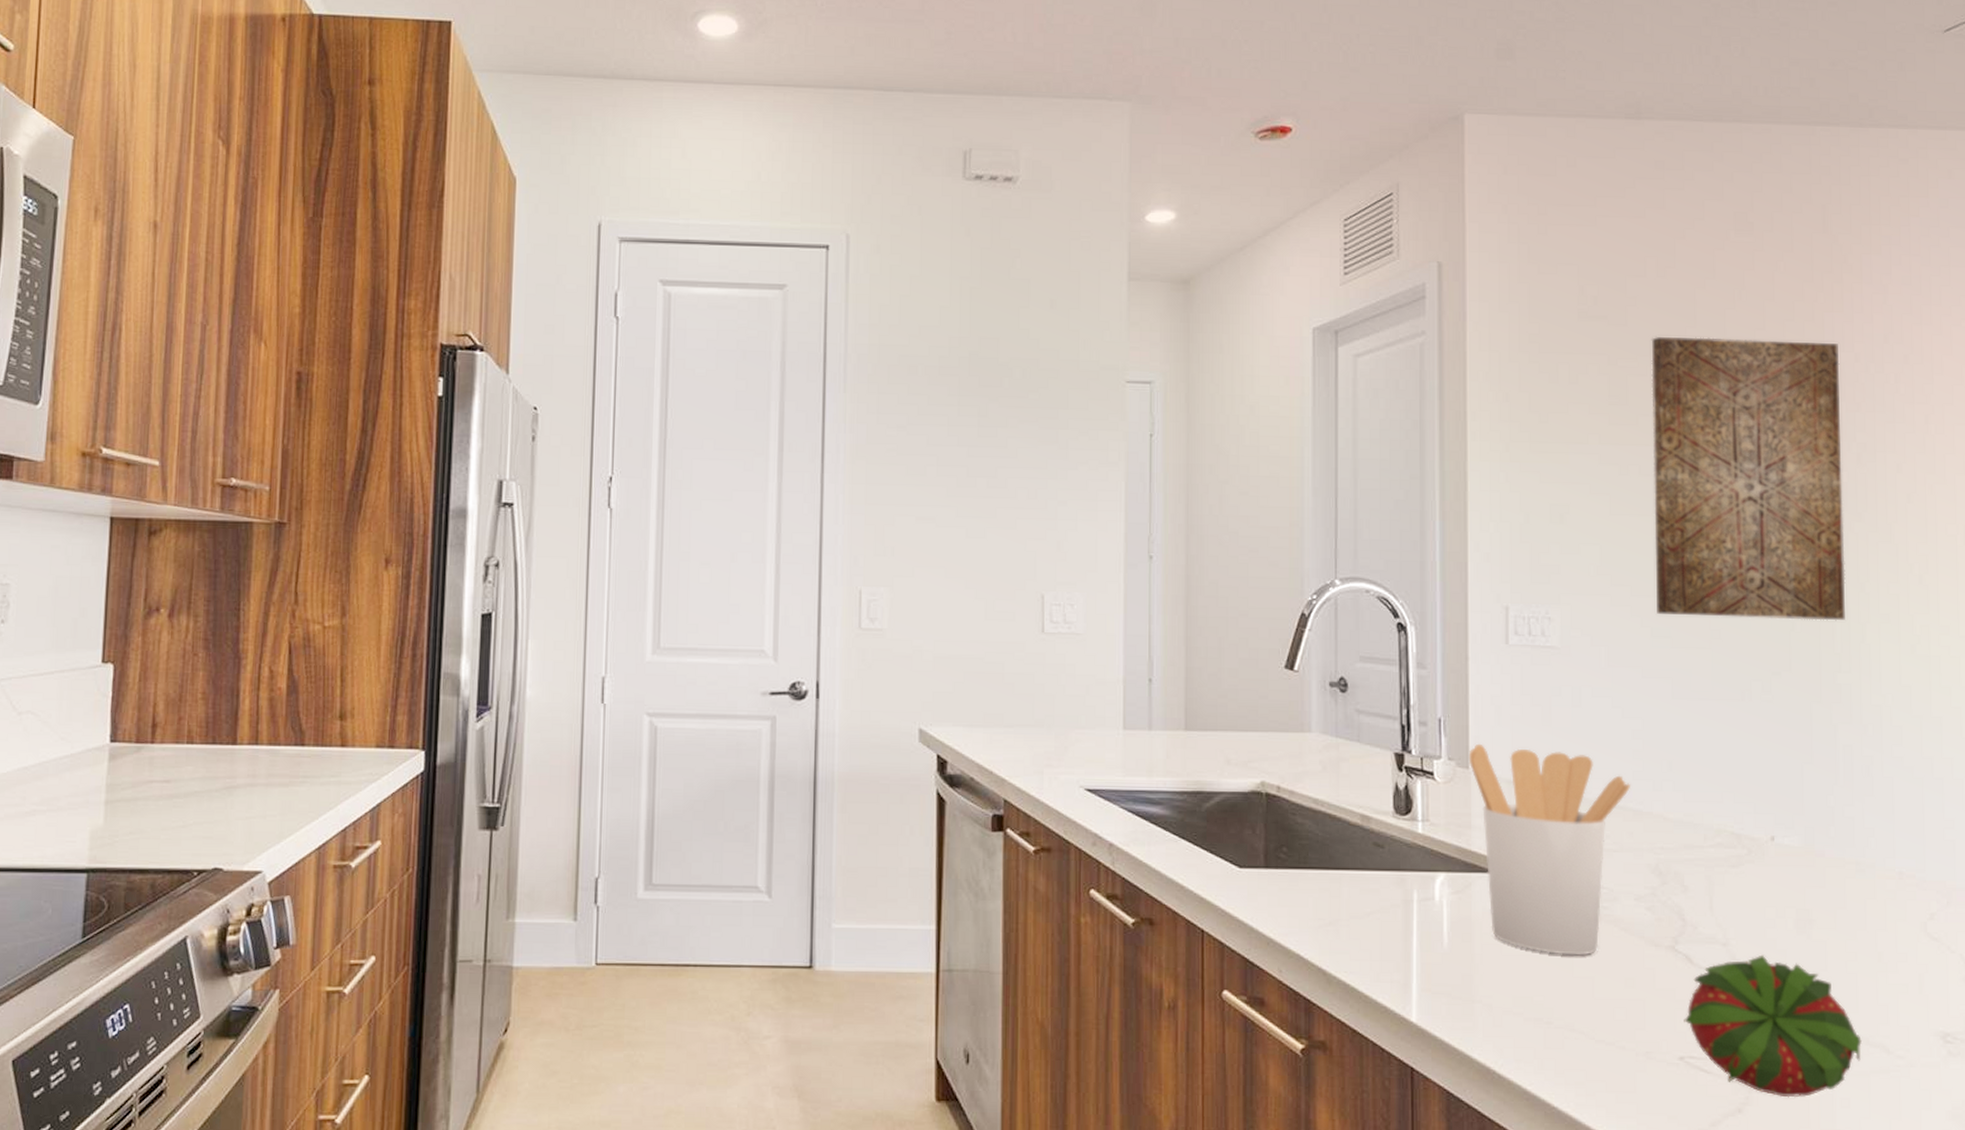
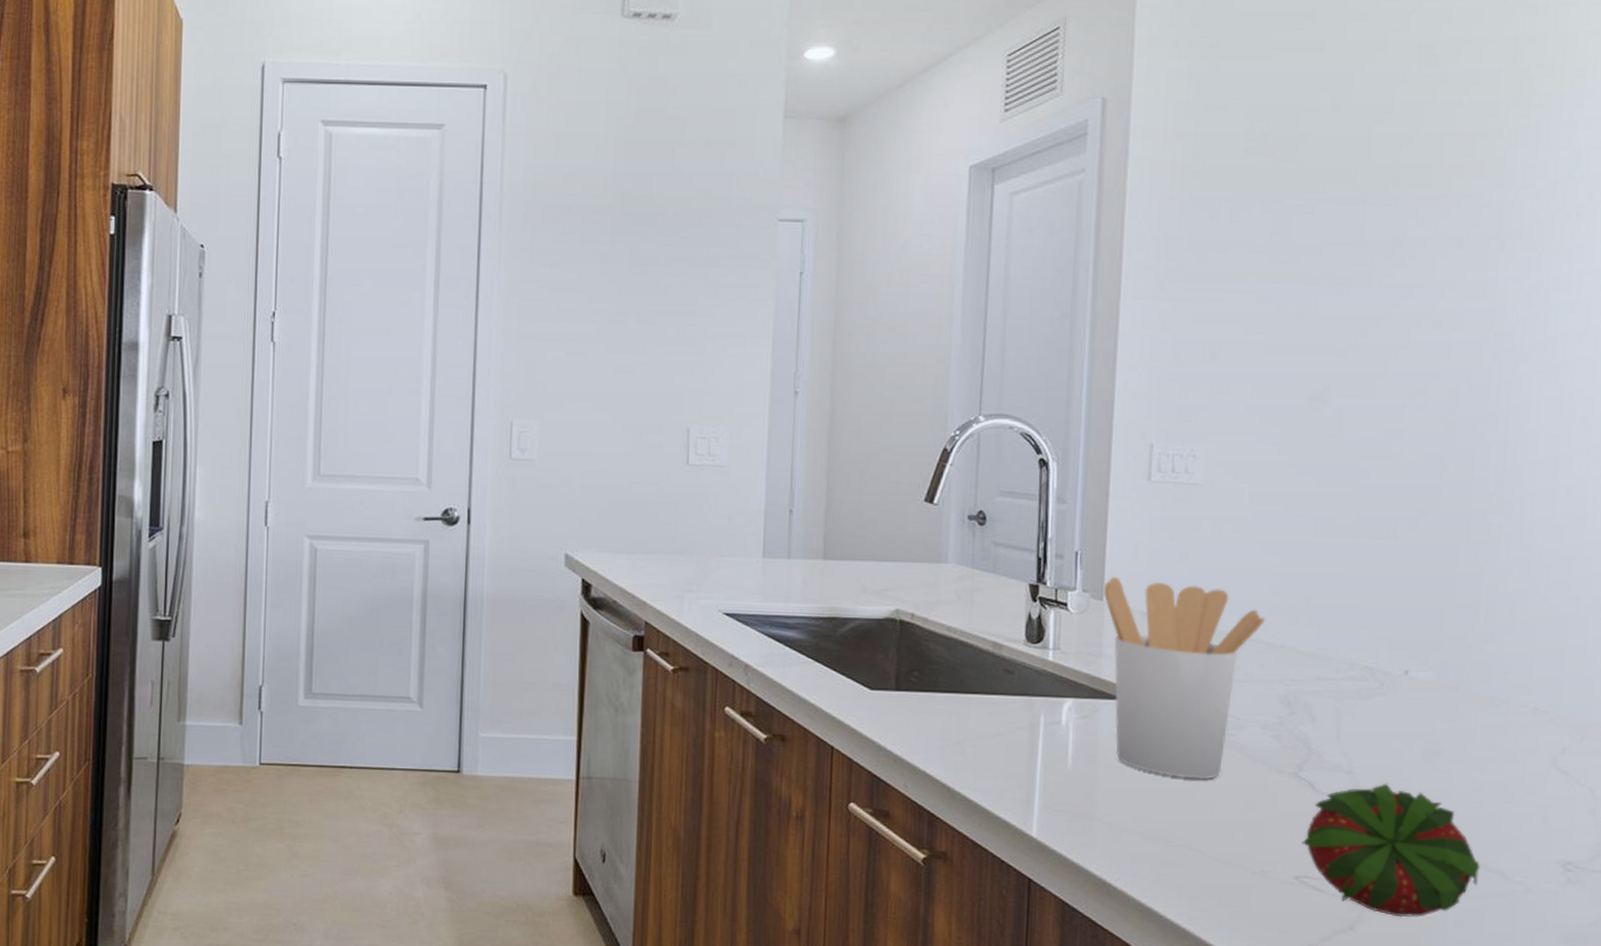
wall art: present [1651,337,1846,621] -> none [1305,174,1519,462]

